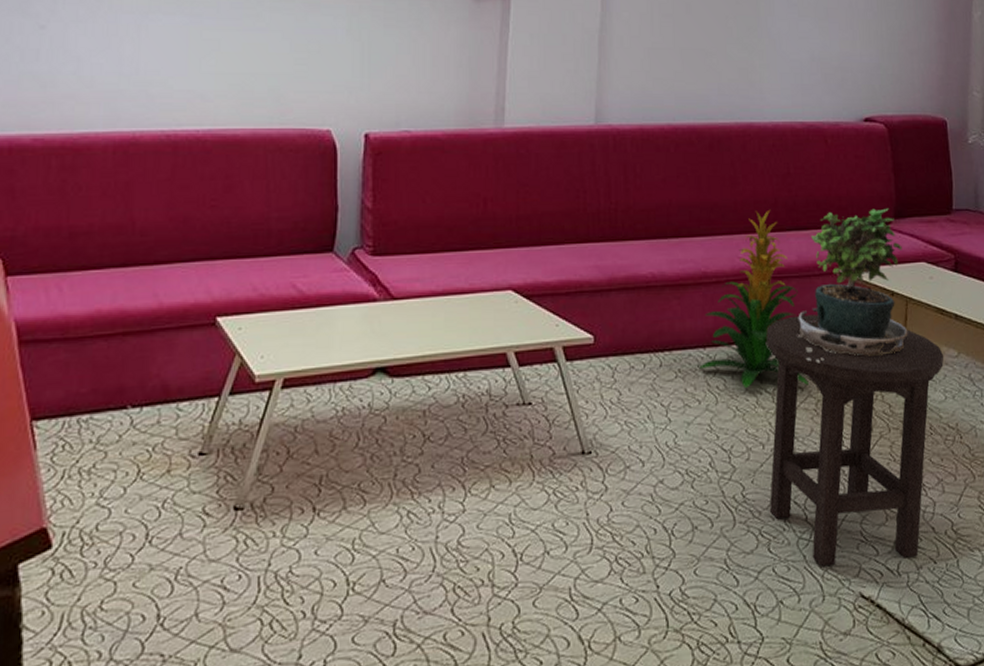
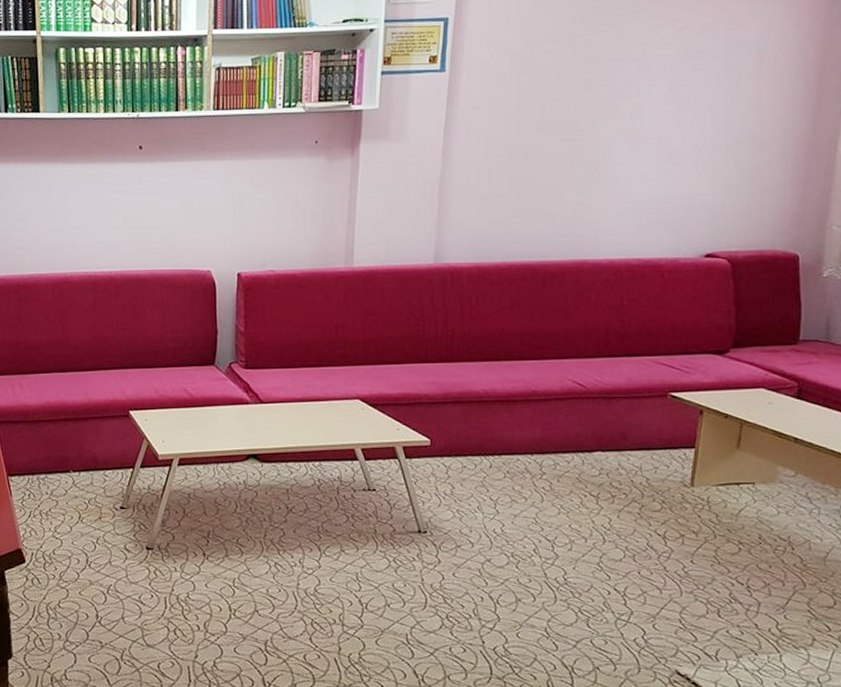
indoor plant: present [699,209,810,389] -> none [526,337,635,492]
stool: present [766,314,944,566] -> none [590,431,780,647]
potted plant: present [797,208,908,363] -> none [624,338,741,474]

